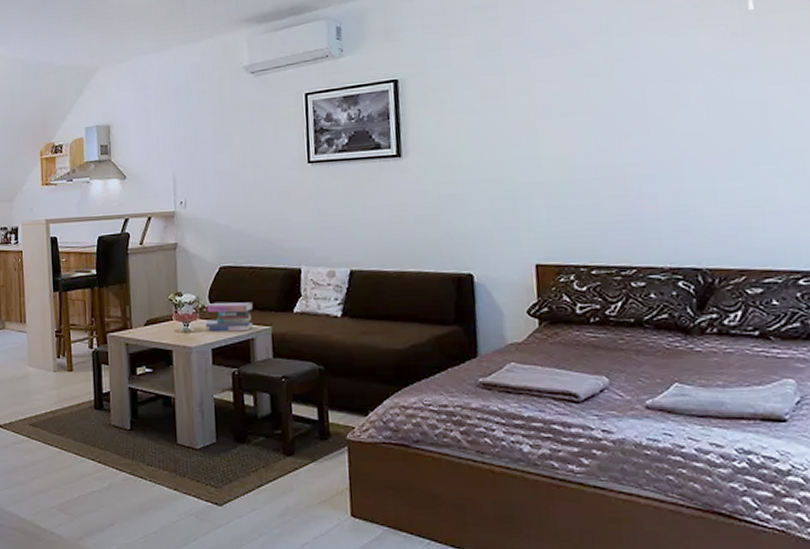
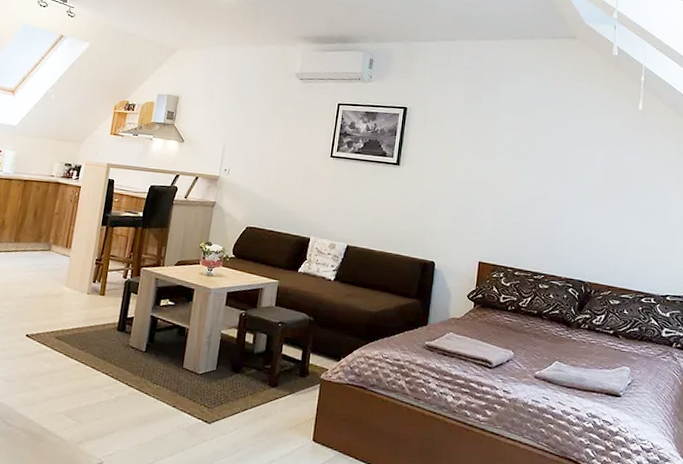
books: present [205,302,254,332] -> none [225,254,267,282]

